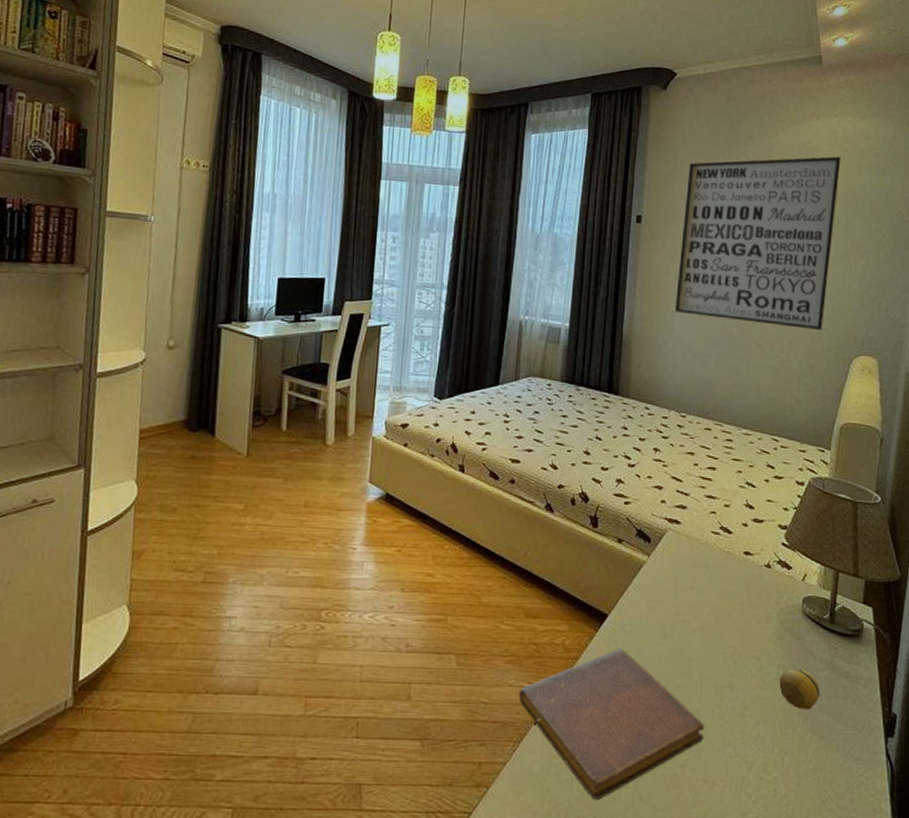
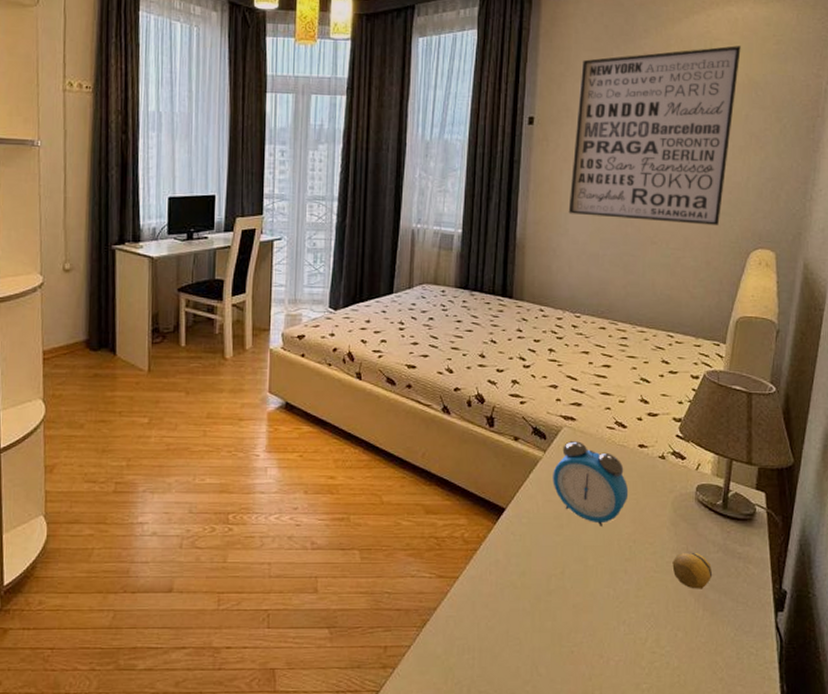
notebook: present [518,648,704,800] -> none [421,539,600,676]
alarm clock: none [657,544,734,638] -> present [553,440,629,526]

